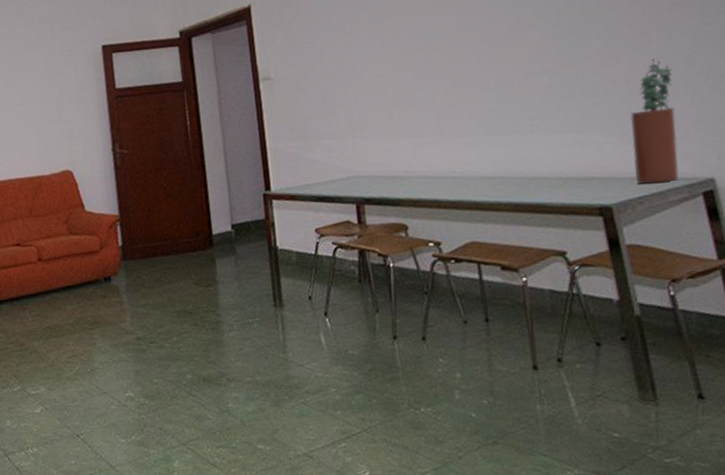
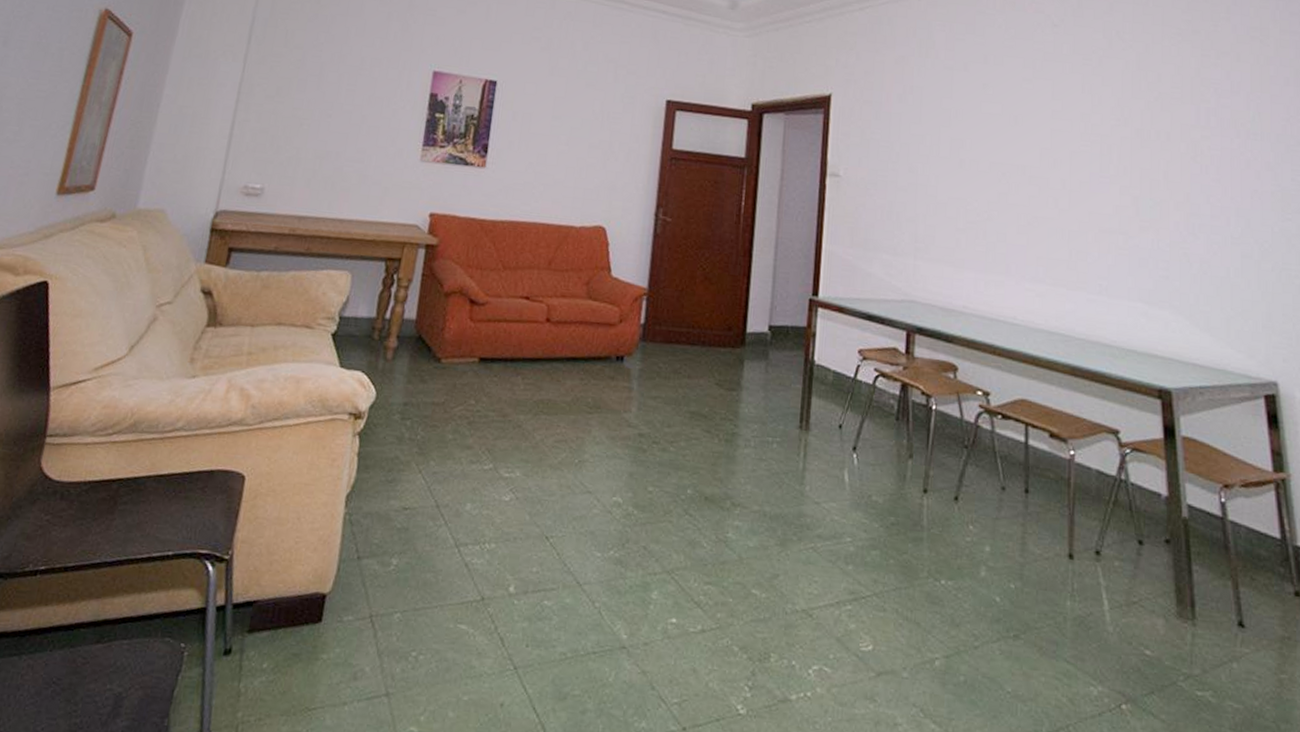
vase: present [630,58,679,184] -> none [1198,243,1246,377]

